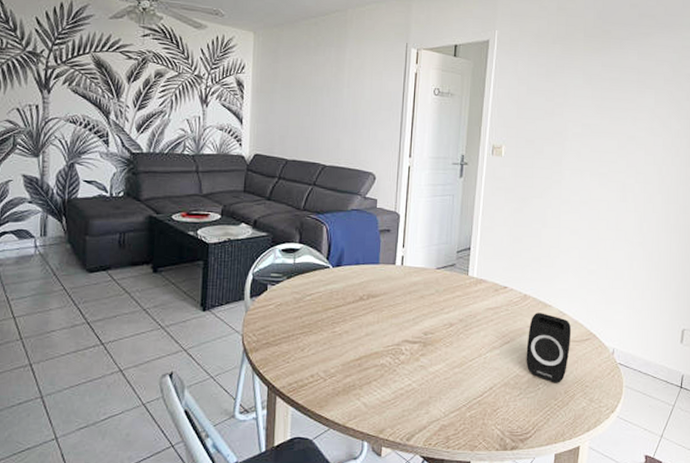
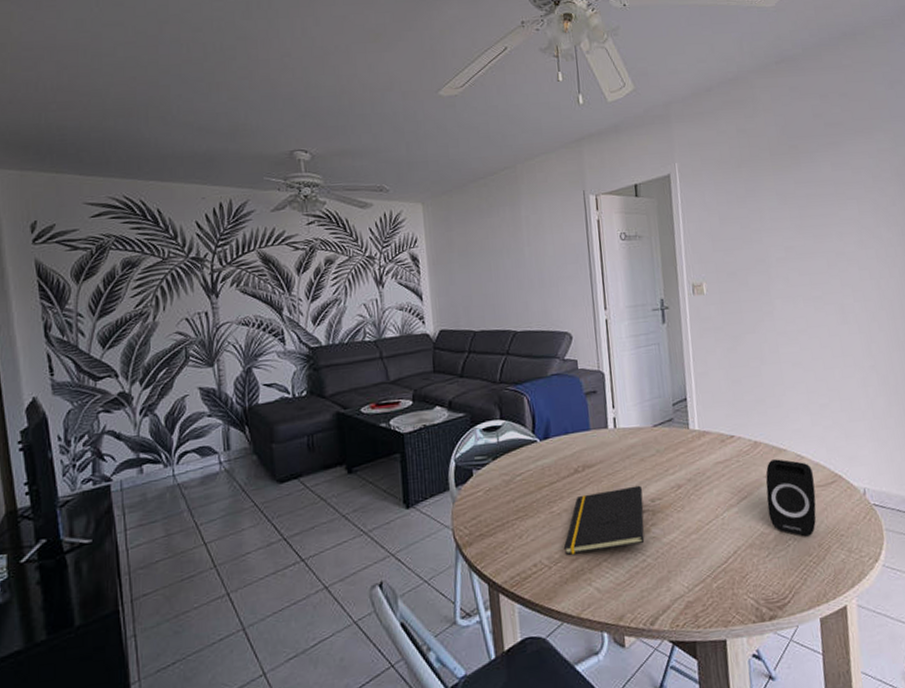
notepad: none [340,319,418,371] -> present [564,485,645,555]

